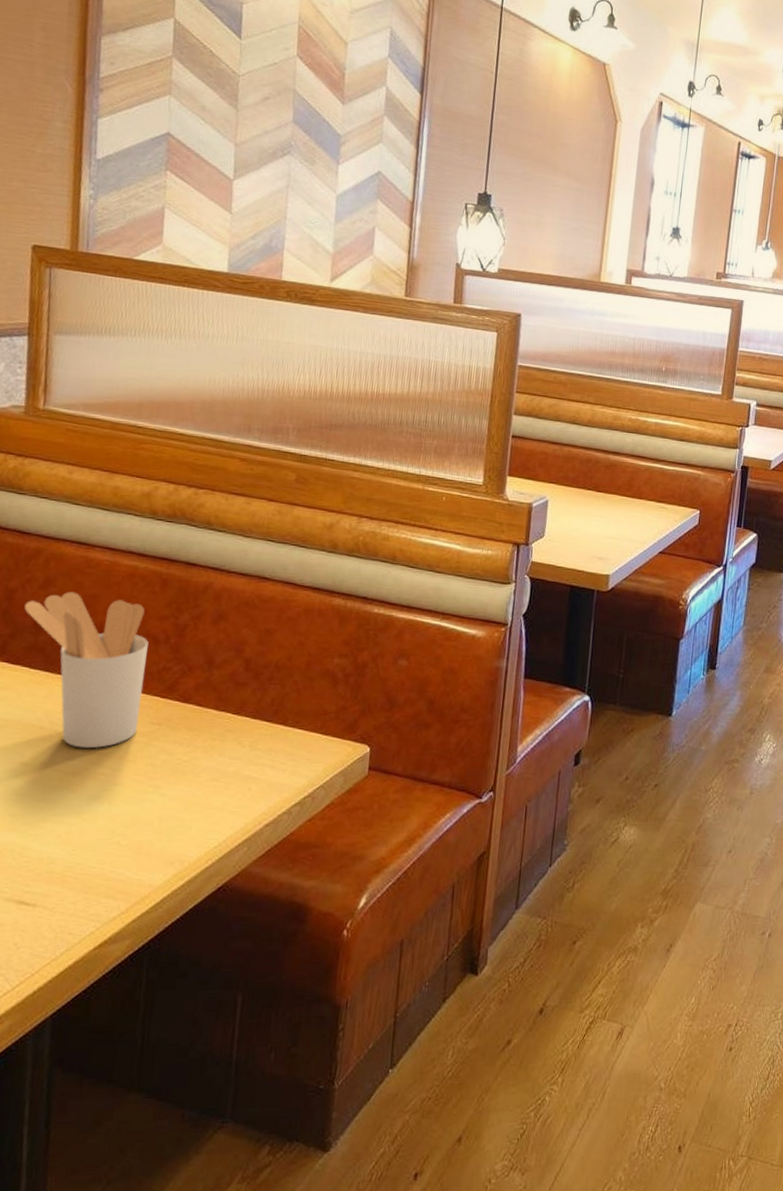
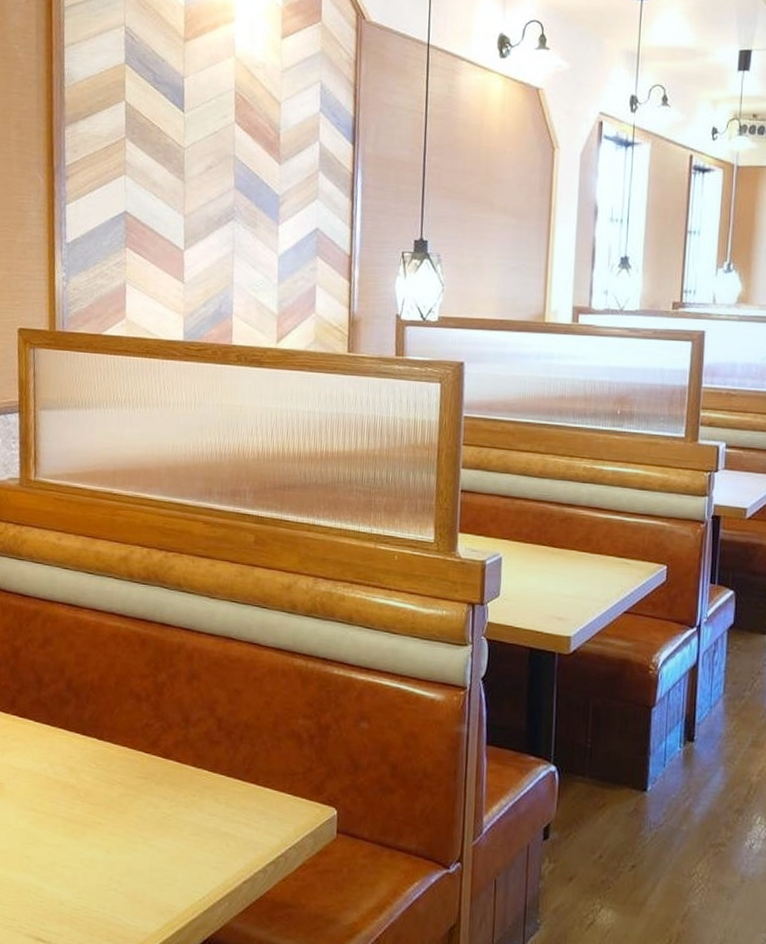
utensil holder: present [24,591,149,749] -> none [28,650,132,799]

